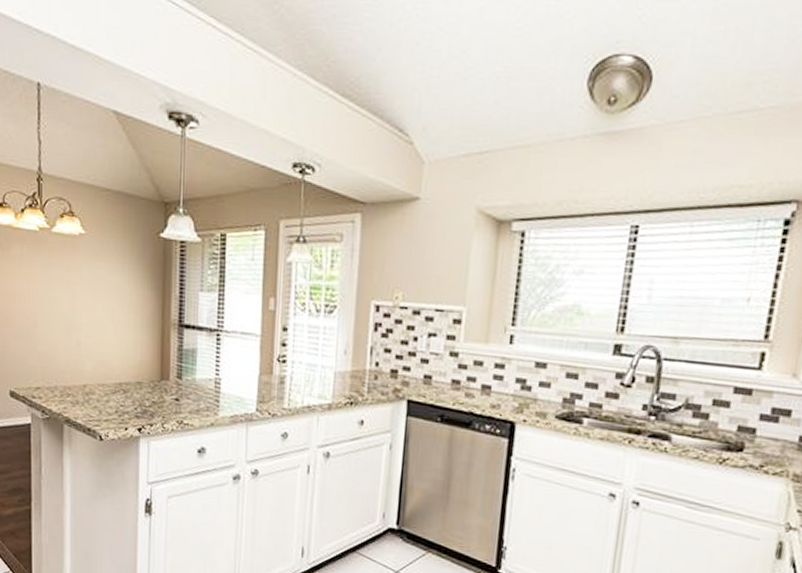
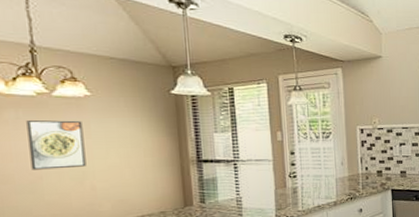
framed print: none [29,259,75,317] -> present [26,120,87,170]

